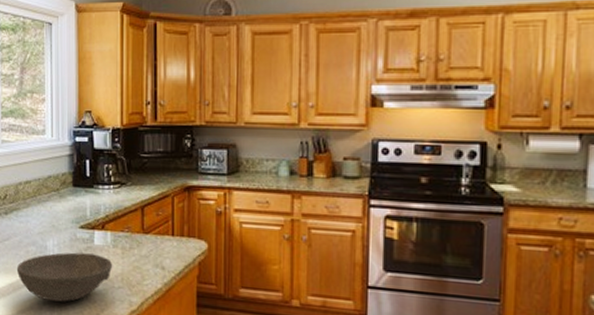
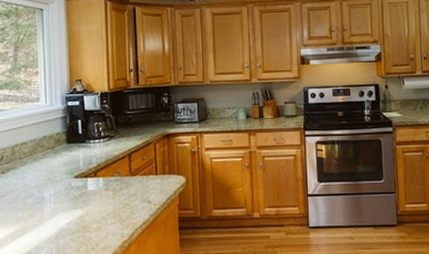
bowl: present [16,252,113,302] -> none [14,198,106,244]

